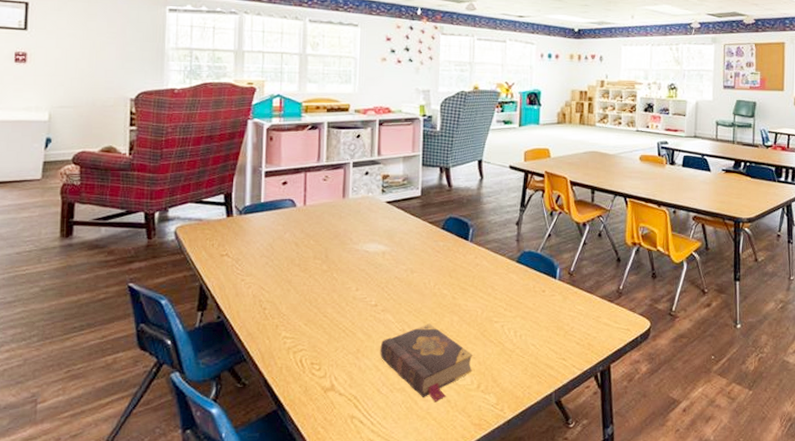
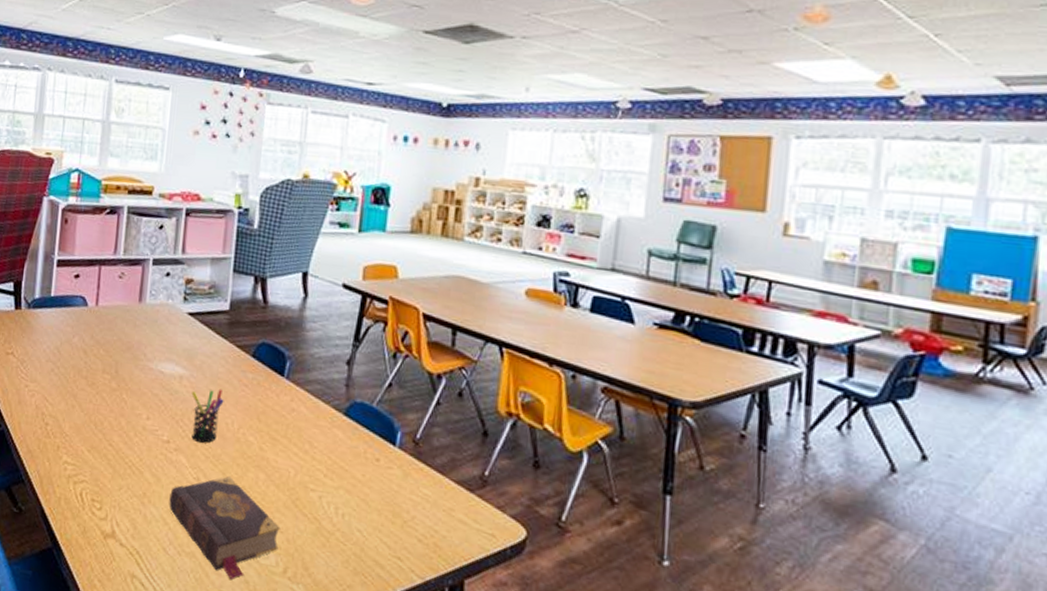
pen holder: none [393,257,421,301] -> present [191,389,224,443]

